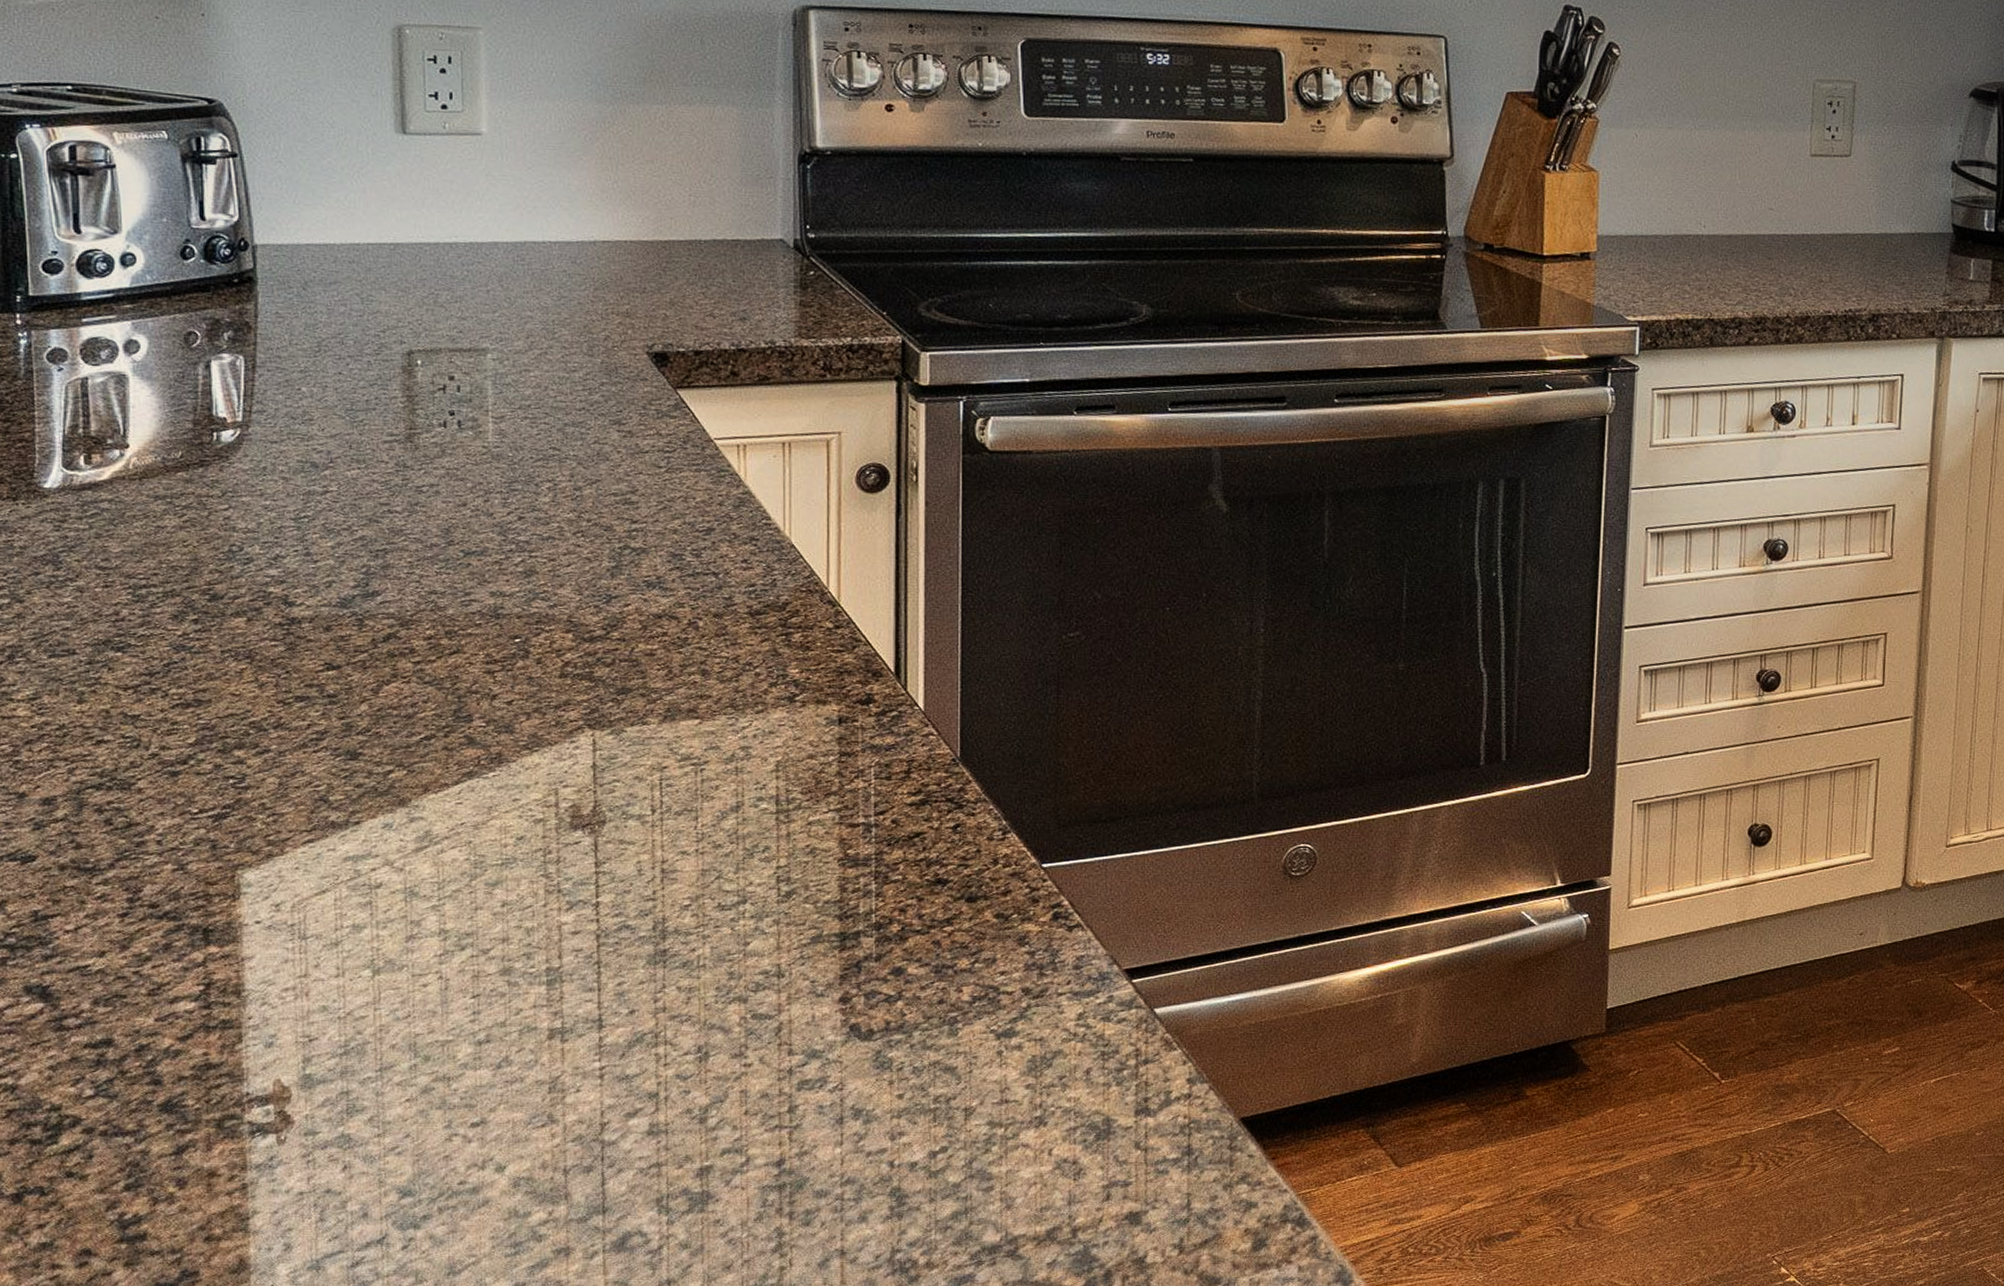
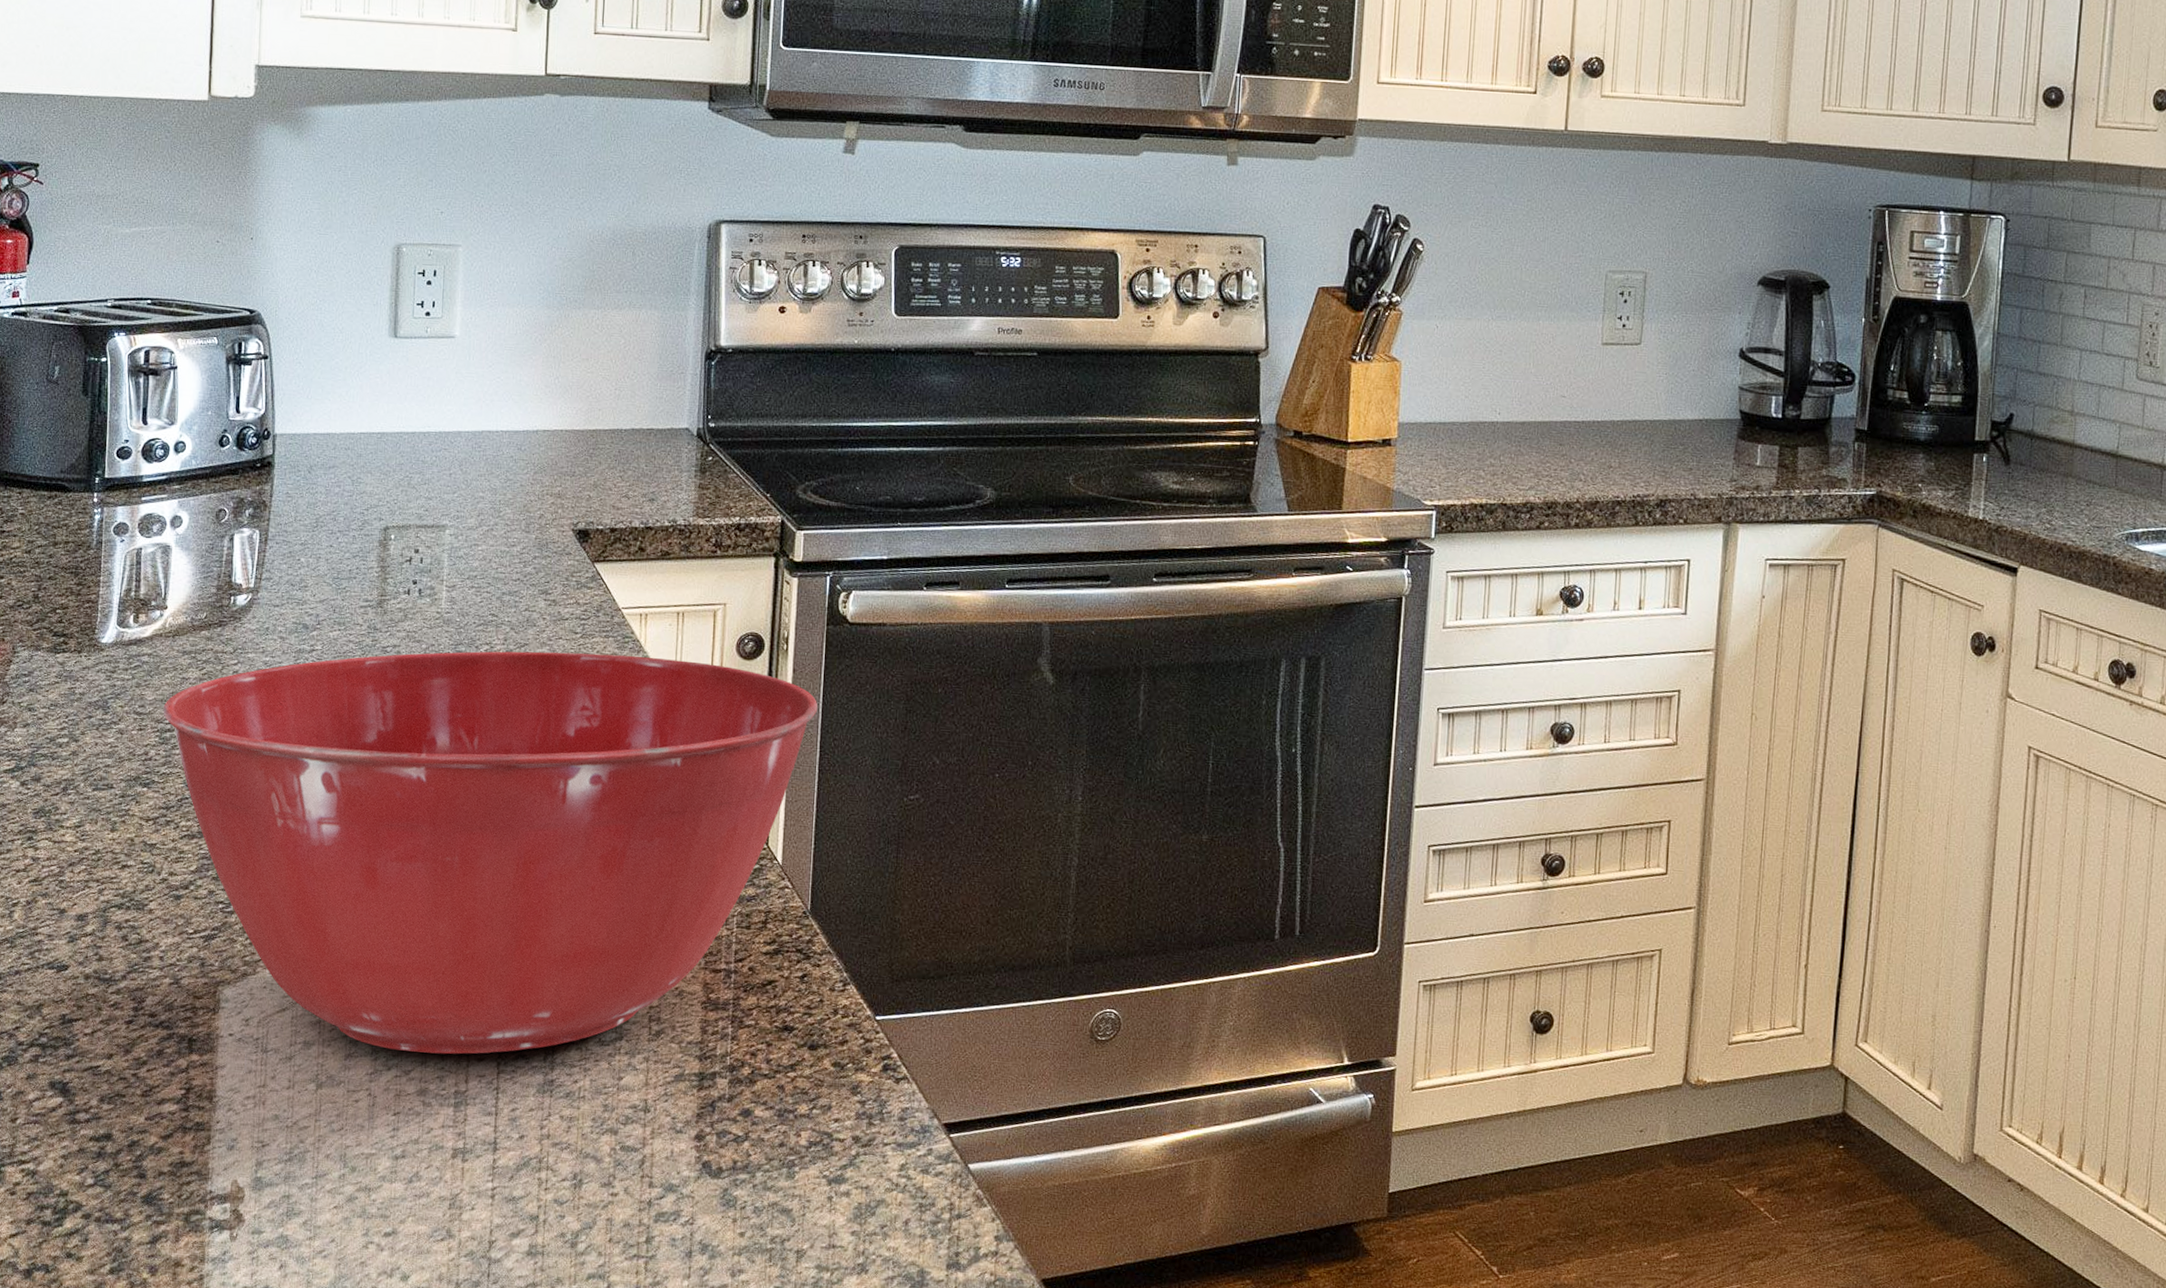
mixing bowl: none [134,488,957,930] -> present [163,651,818,1055]

